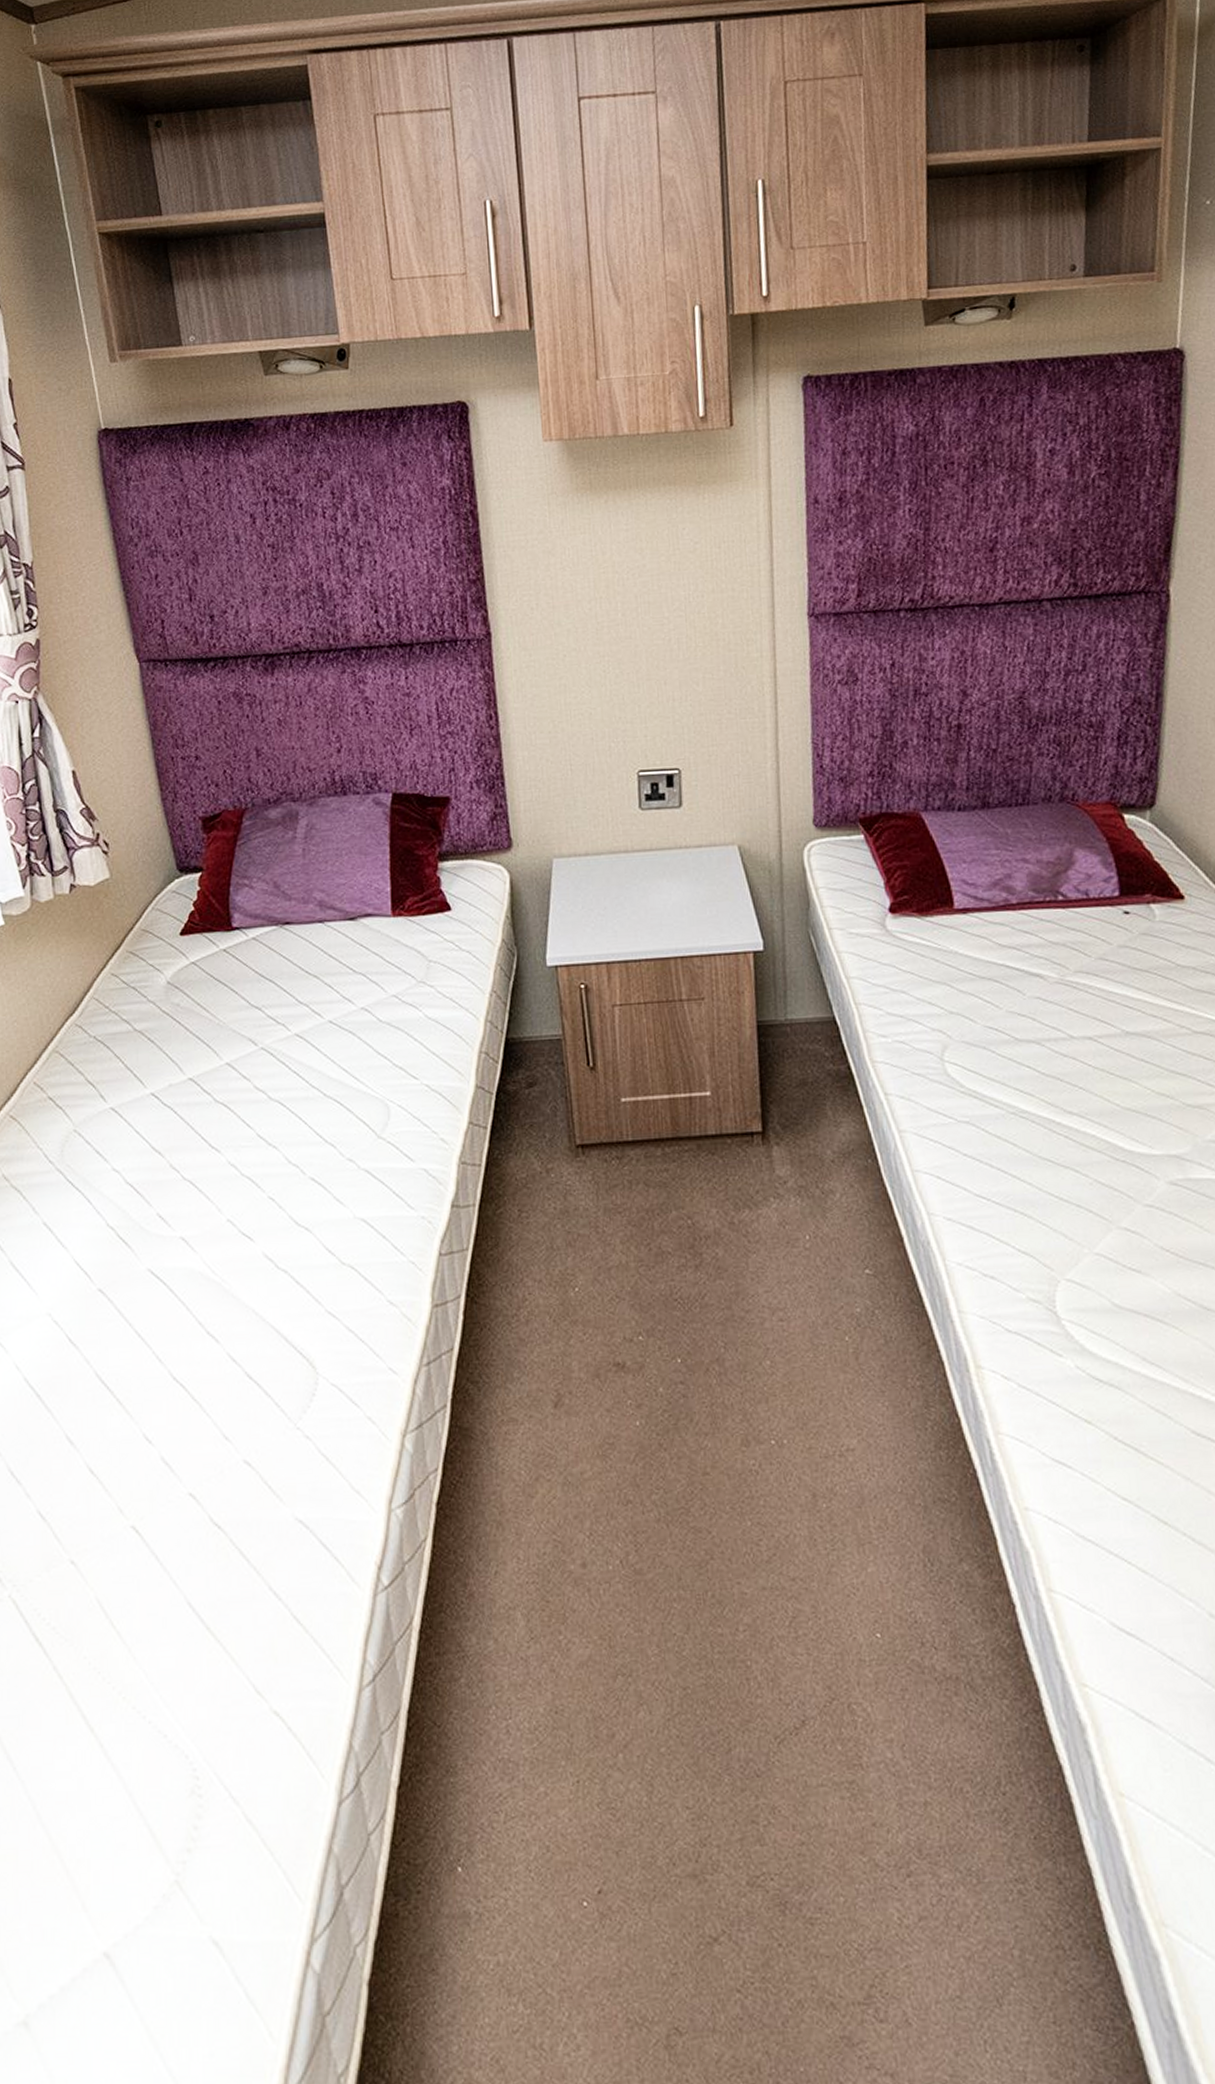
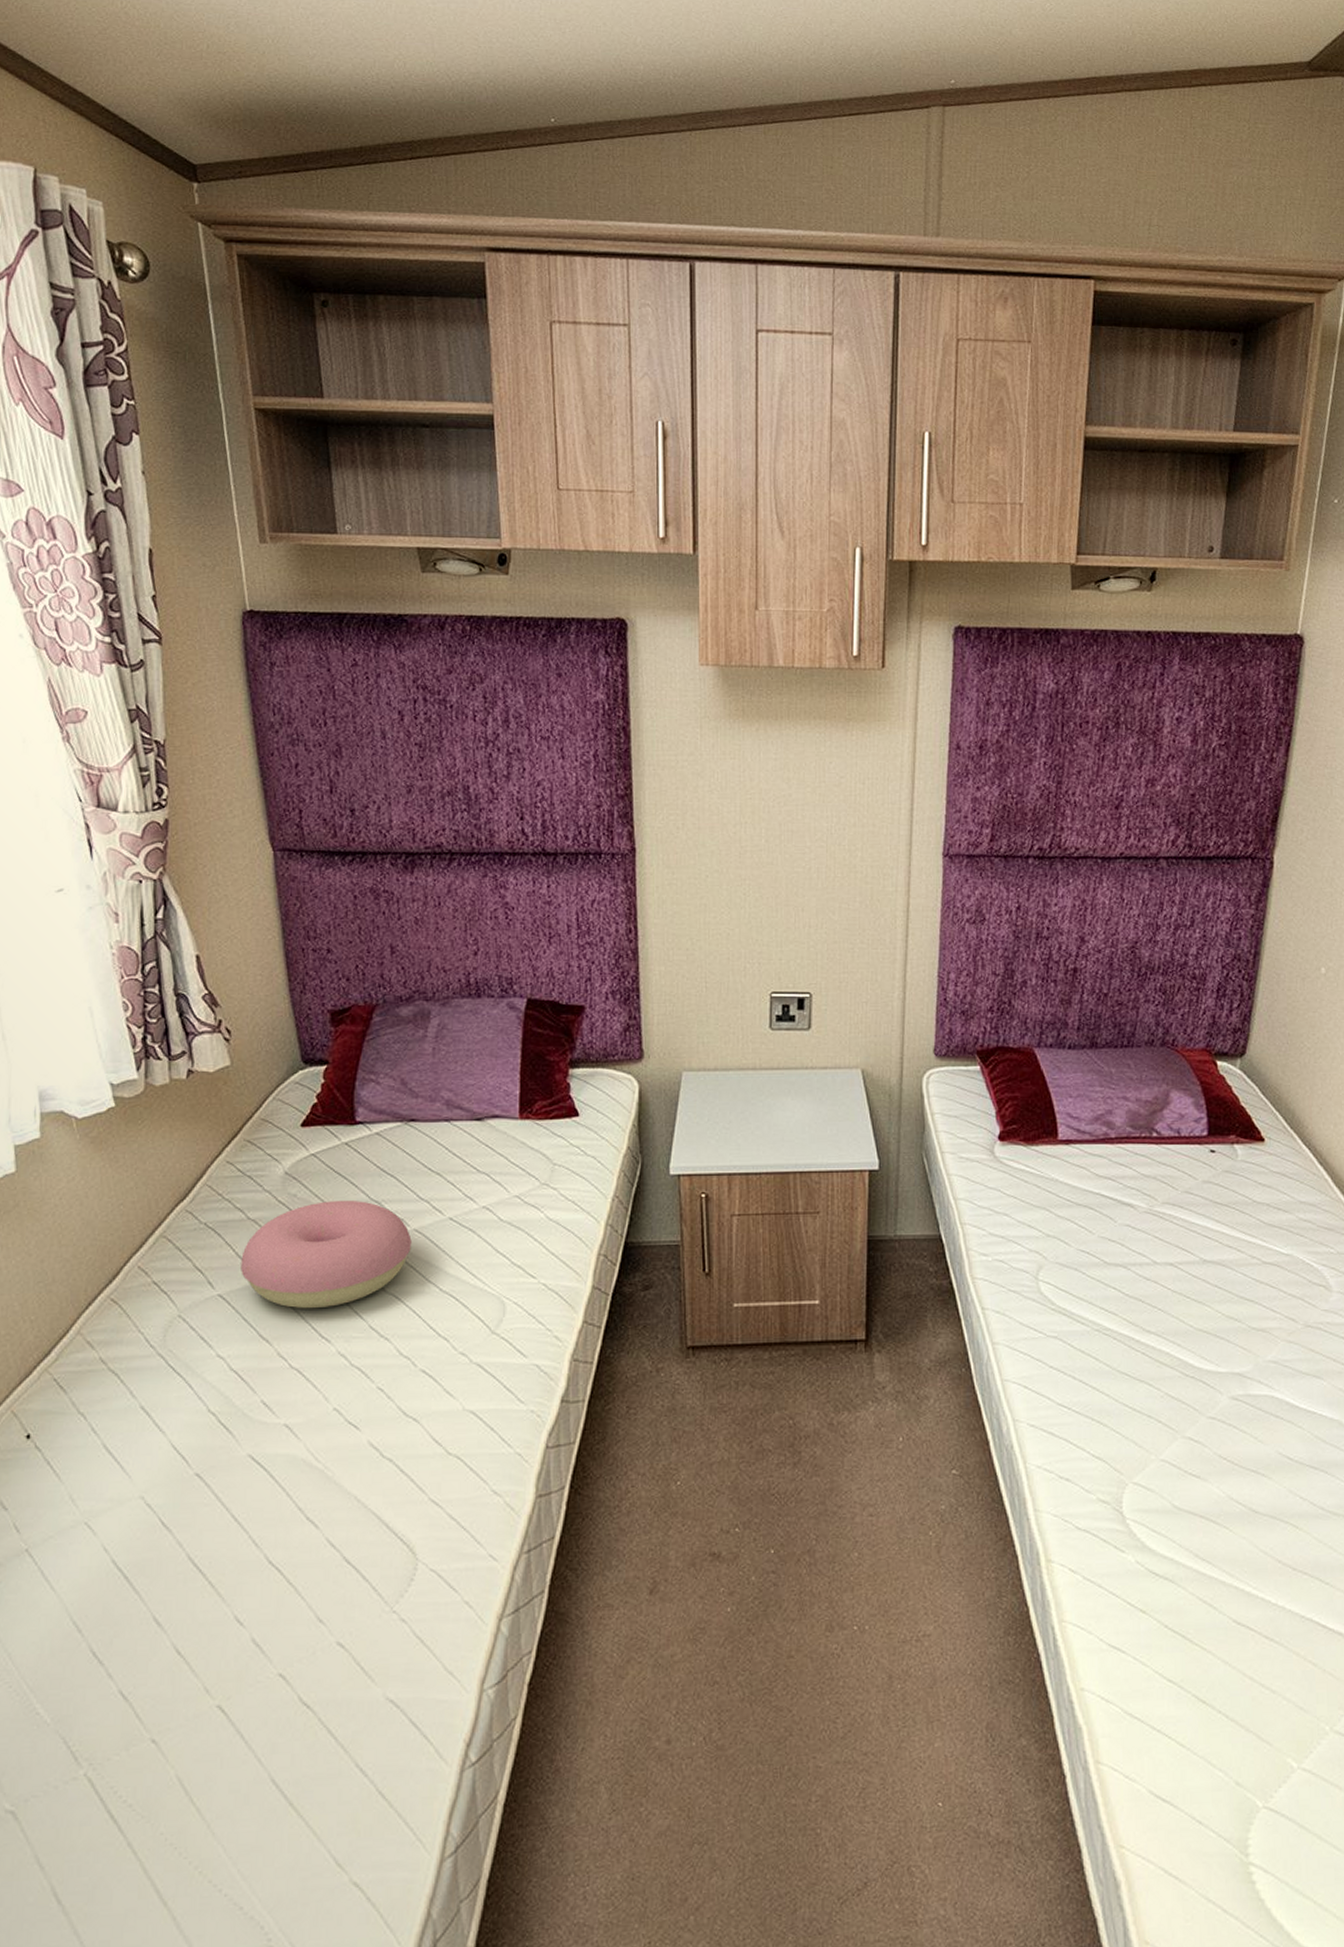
cushion: none [130,1007,294,1119] -> present [241,1199,412,1309]

